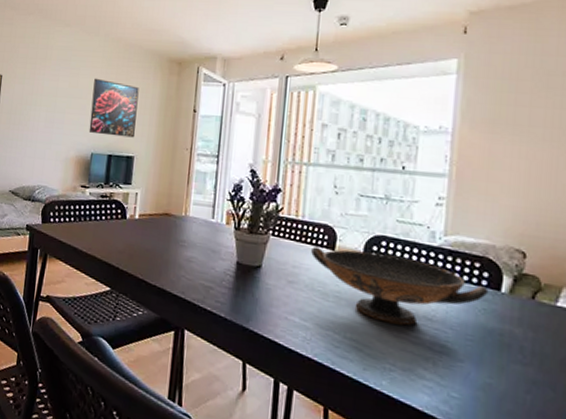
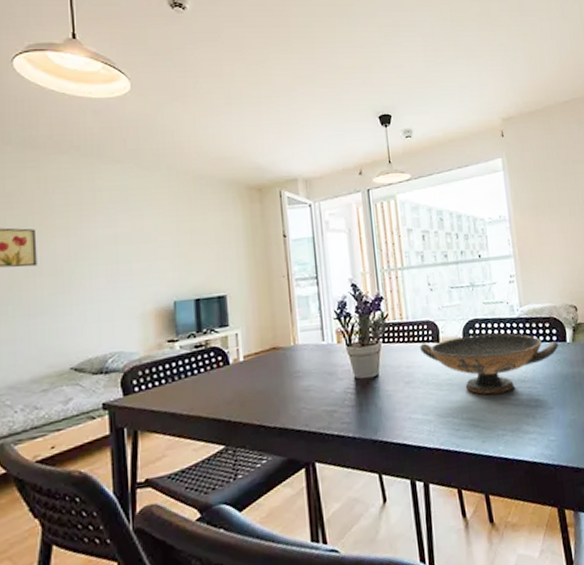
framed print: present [88,78,139,138] -> none [163,216,222,279]

